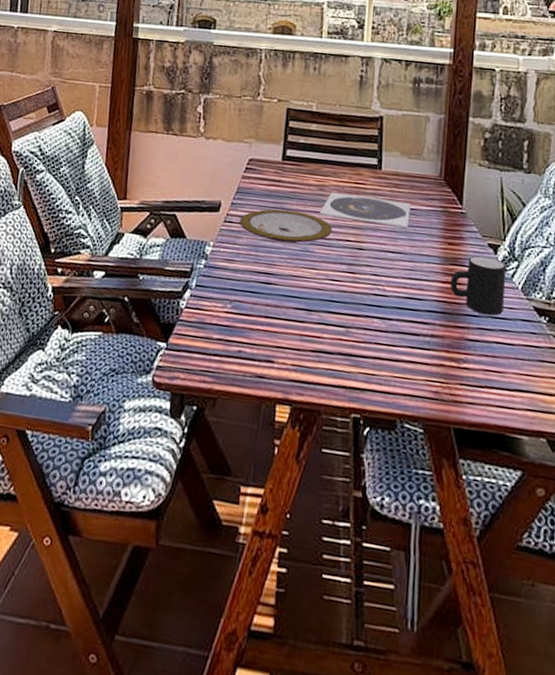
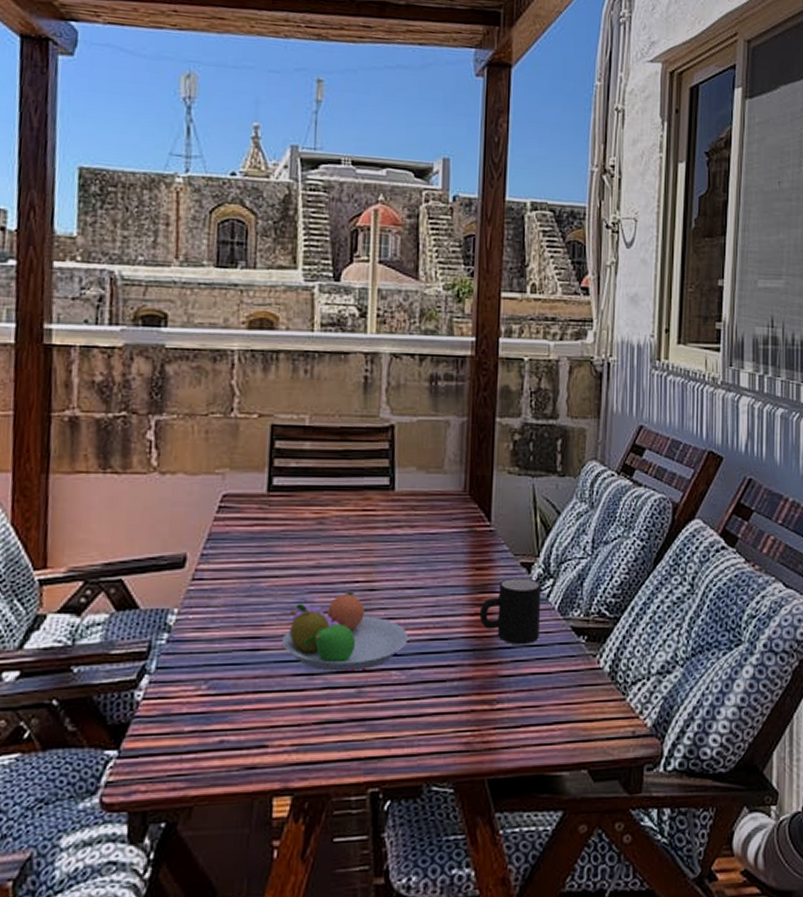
plate: present [240,209,332,243] -> none [214,554,336,595]
fruit bowl: none [288,247,388,314] -> present [281,591,408,672]
plate: present [319,191,411,227] -> none [319,524,431,556]

